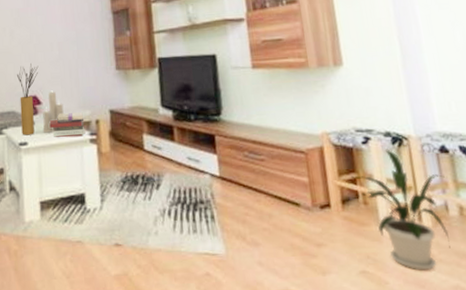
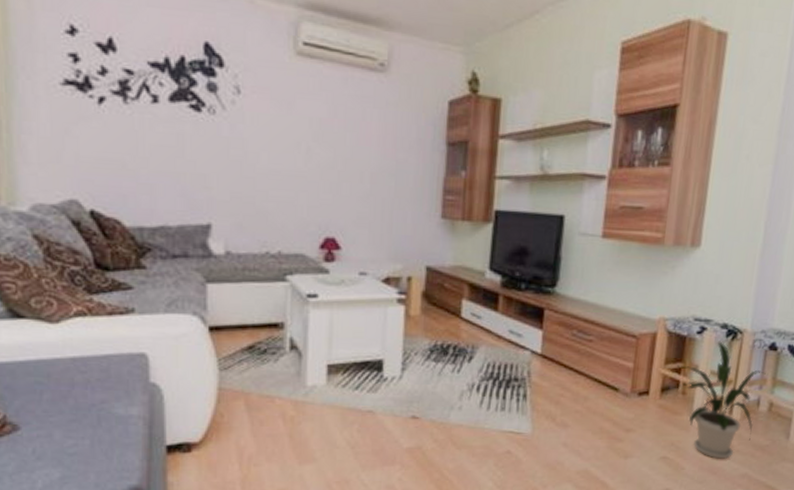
vase: present [17,64,39,136] -> none [311,196,341,286]
candle: present [43,90,64,133] -> none [339,234,369,286]
books: present [49,112,86,137] -> none [348,264,394,295]

